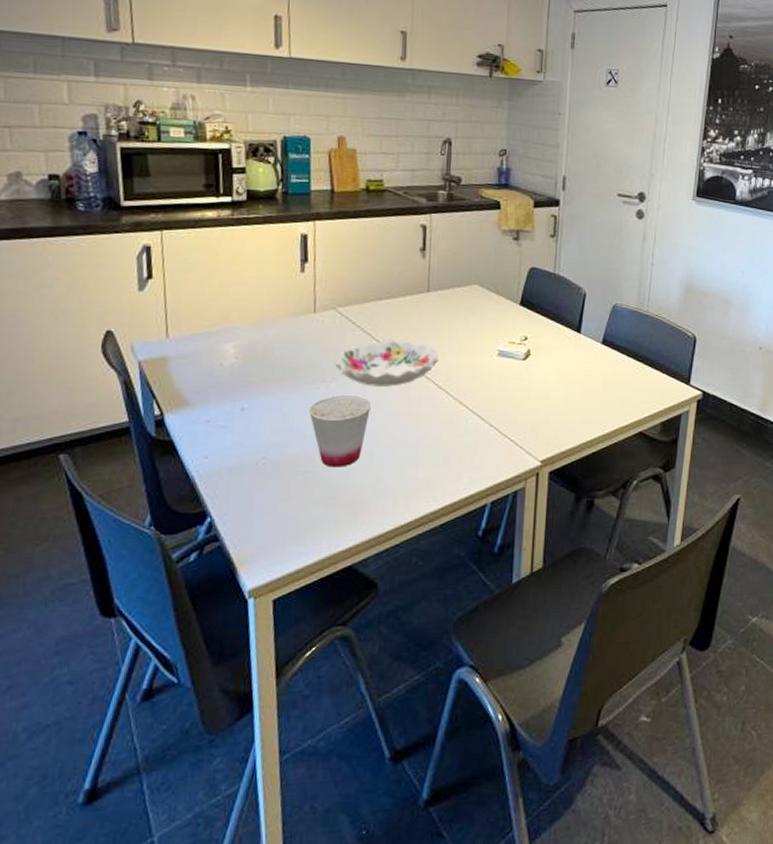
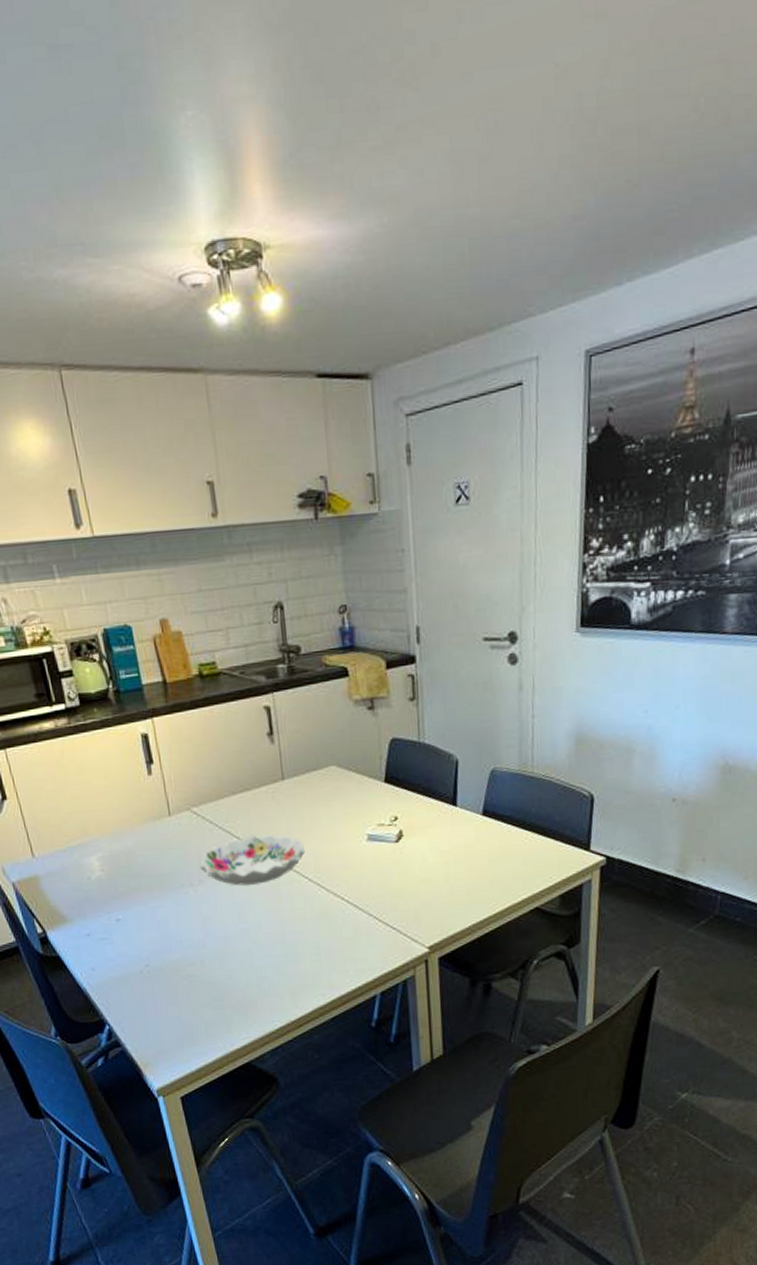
cup: present [309,395,371,467] -> none [182,896,243,970]

